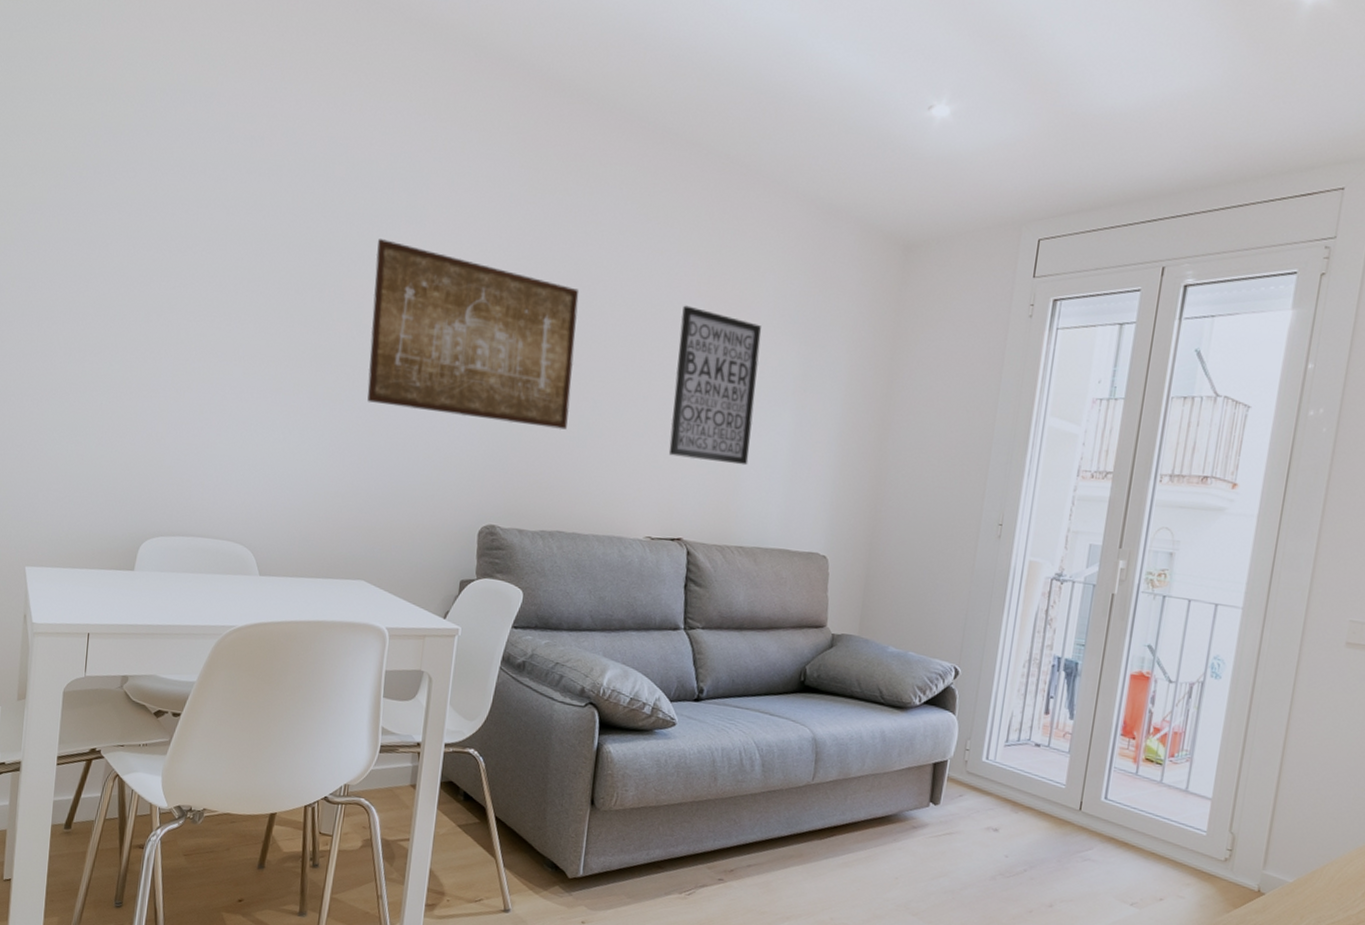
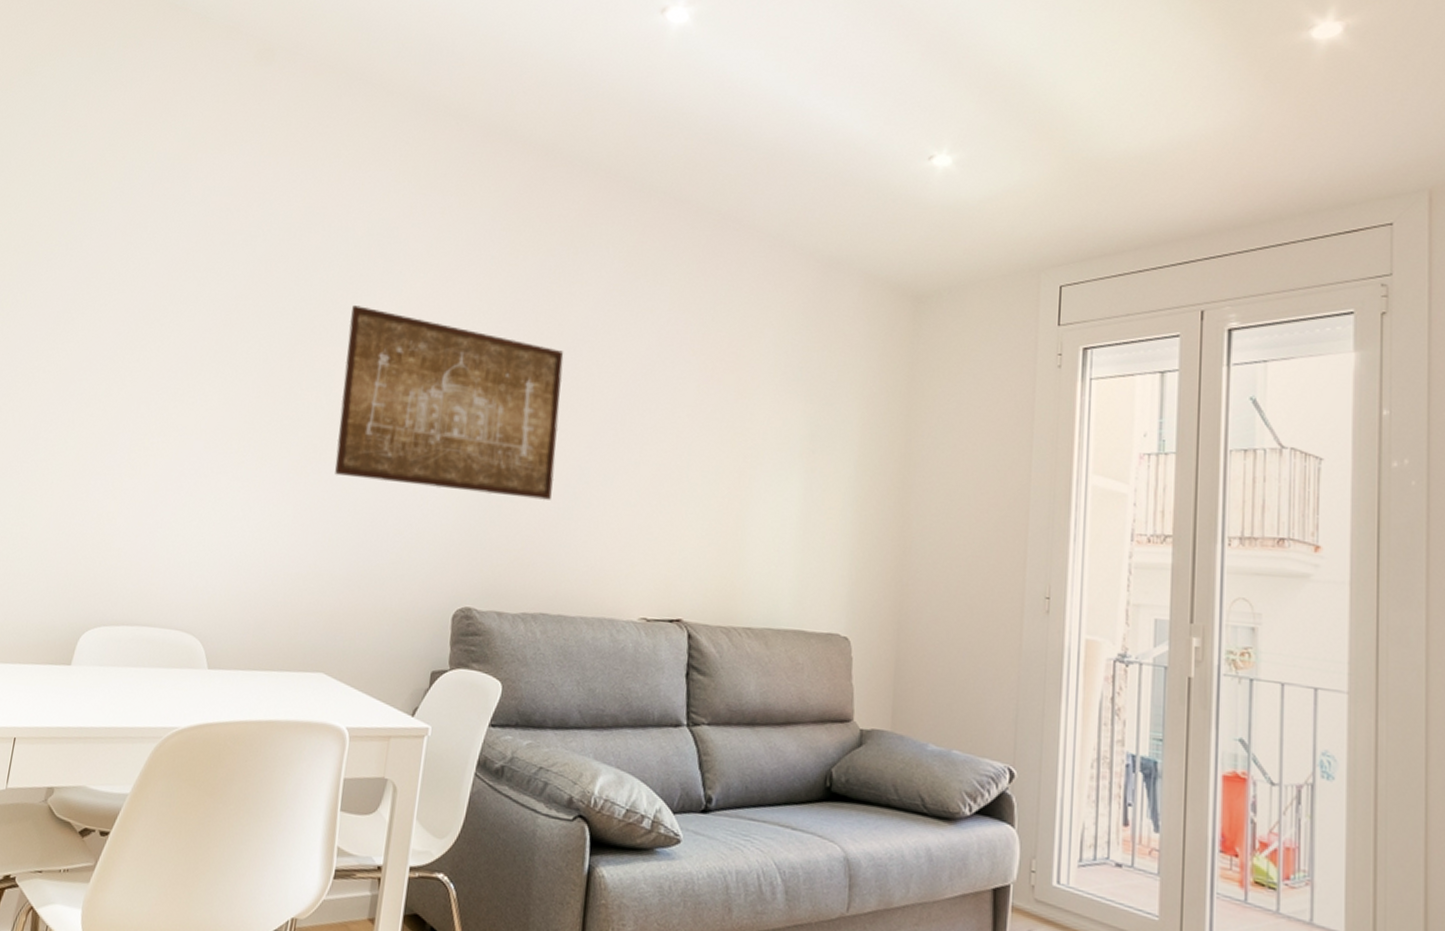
wall art: present [668,305,762,466] -> none [664,364,763,536]

